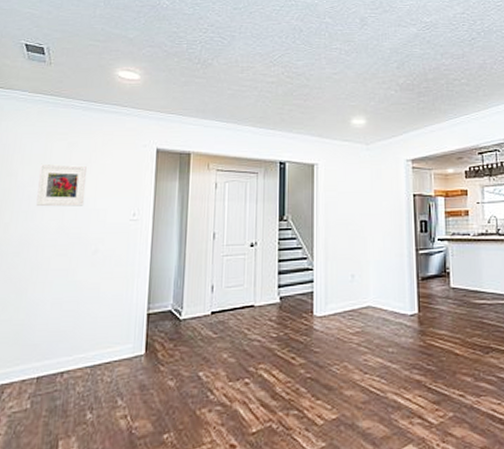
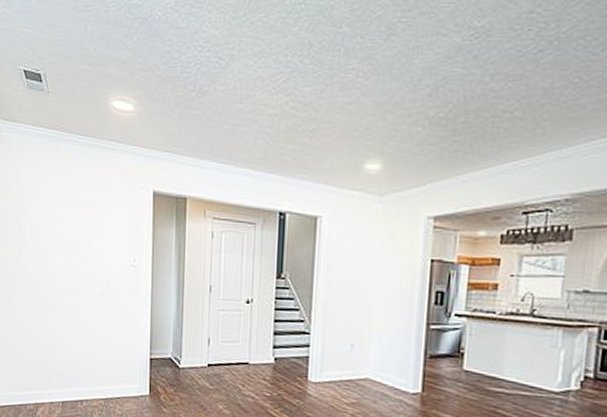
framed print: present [36,163,87,207] -> none [47,202,90,248]

